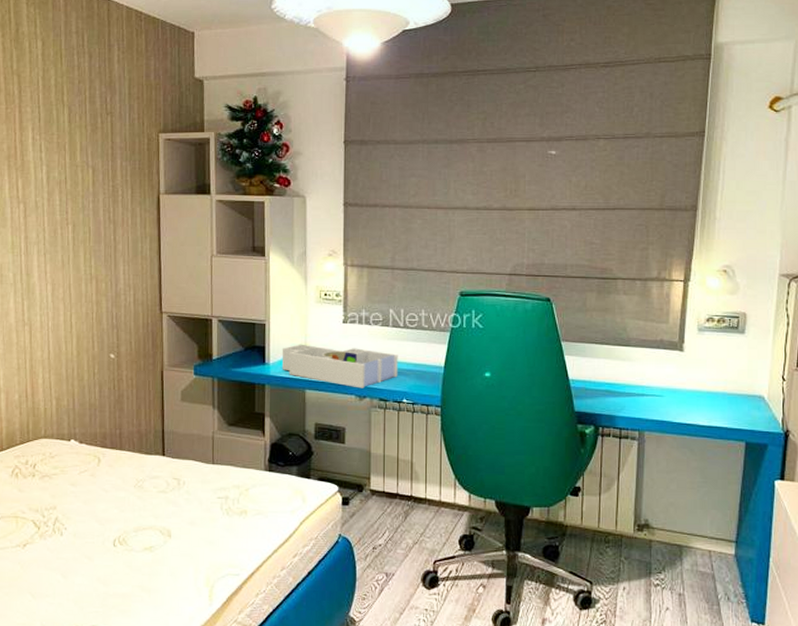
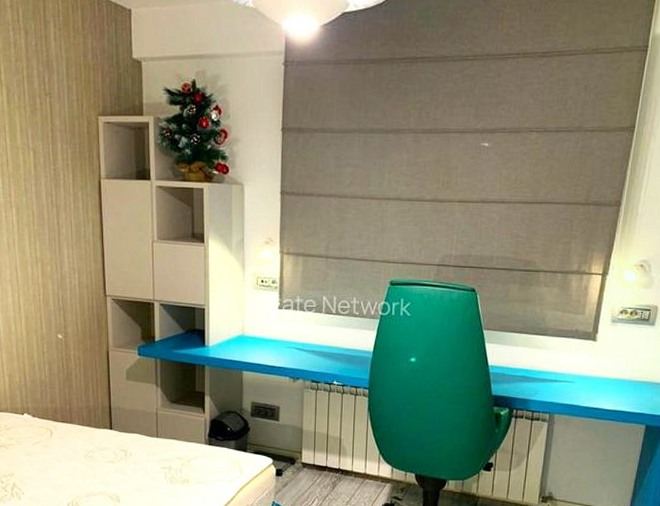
desk organizer: present [281,344,398,389] -> none [220,328,330,371]

